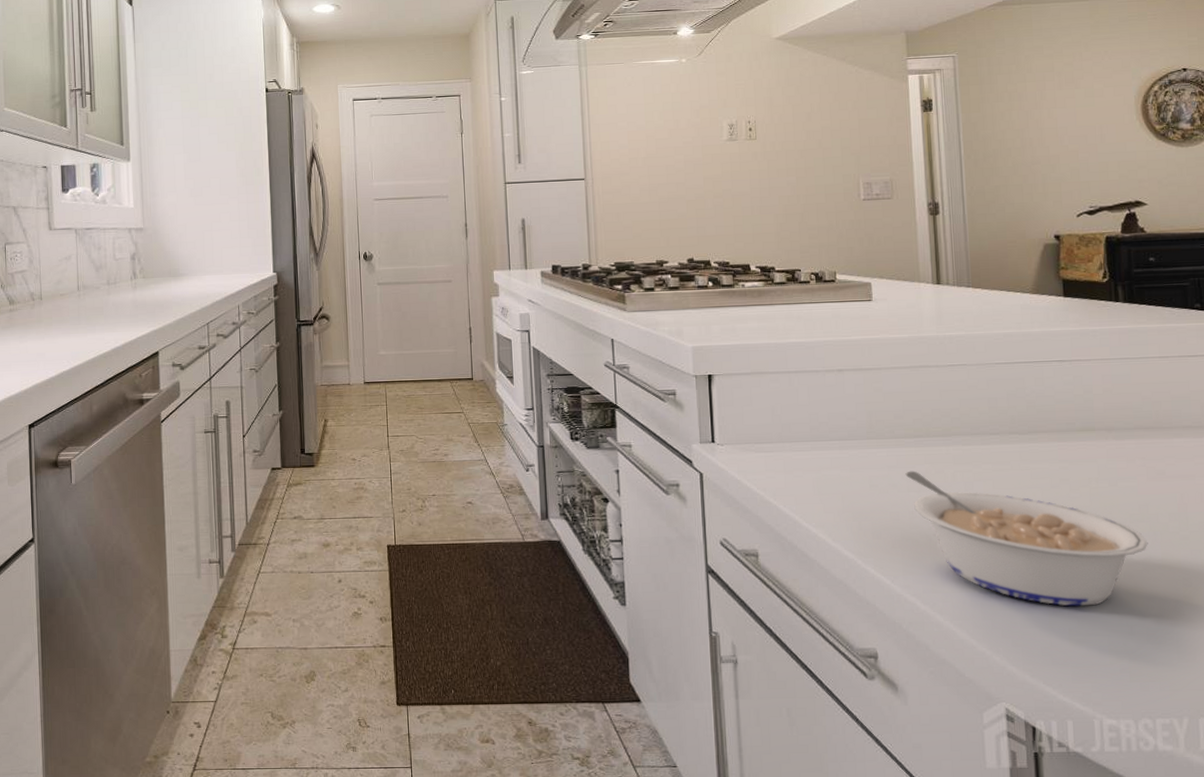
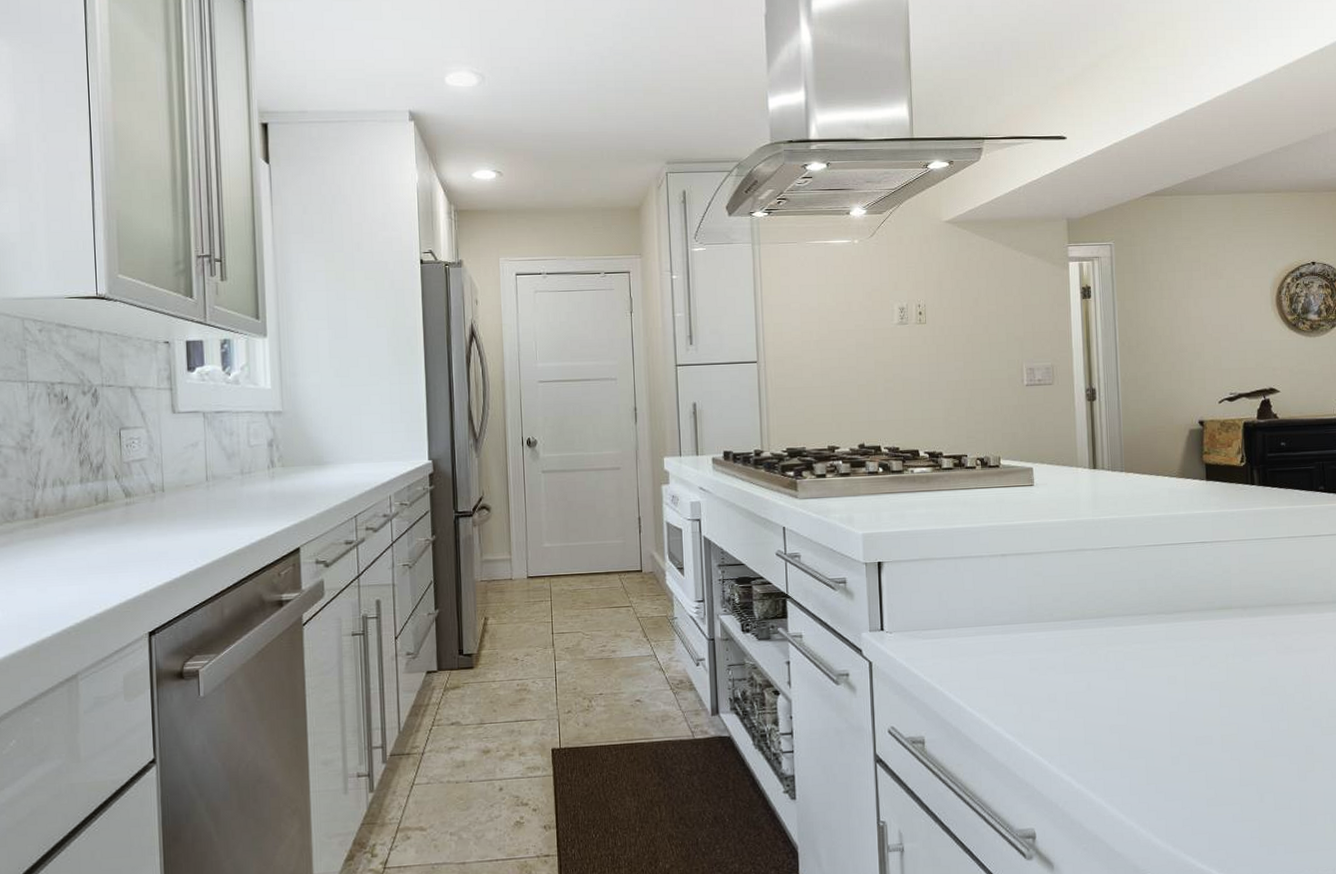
legume: present [905,470,1148,607] -> none [1062,652,1277,778]

